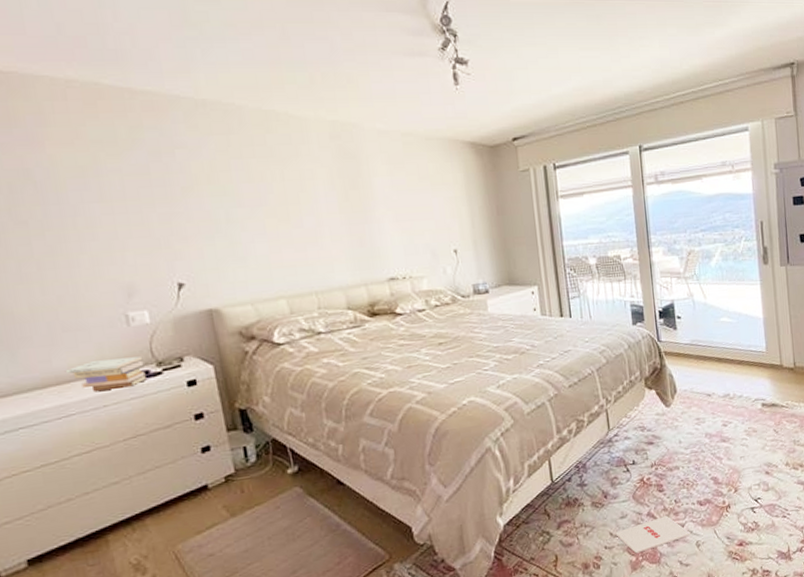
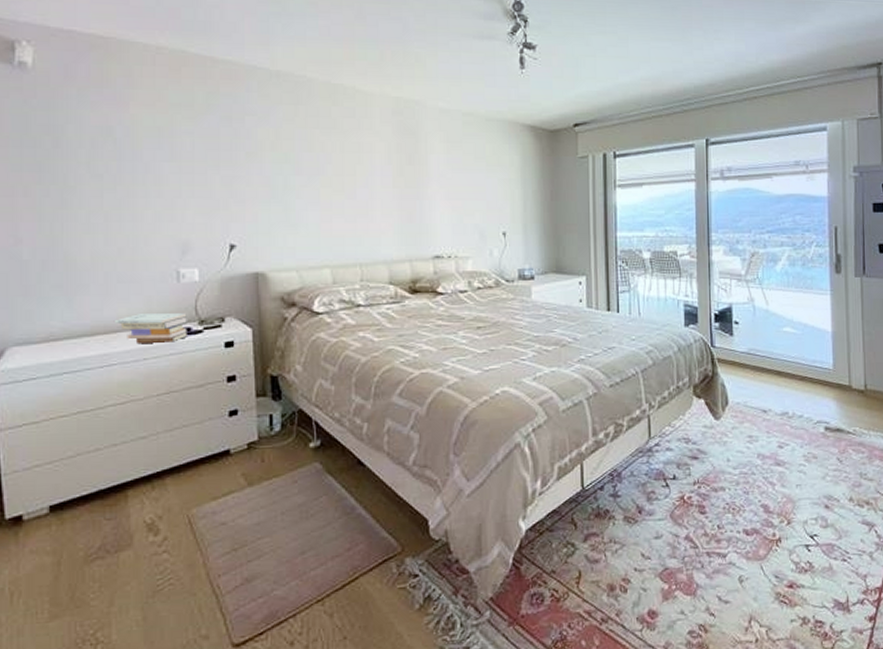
magazine: present [615,516,692,554] -> none [647,542,734,581]

